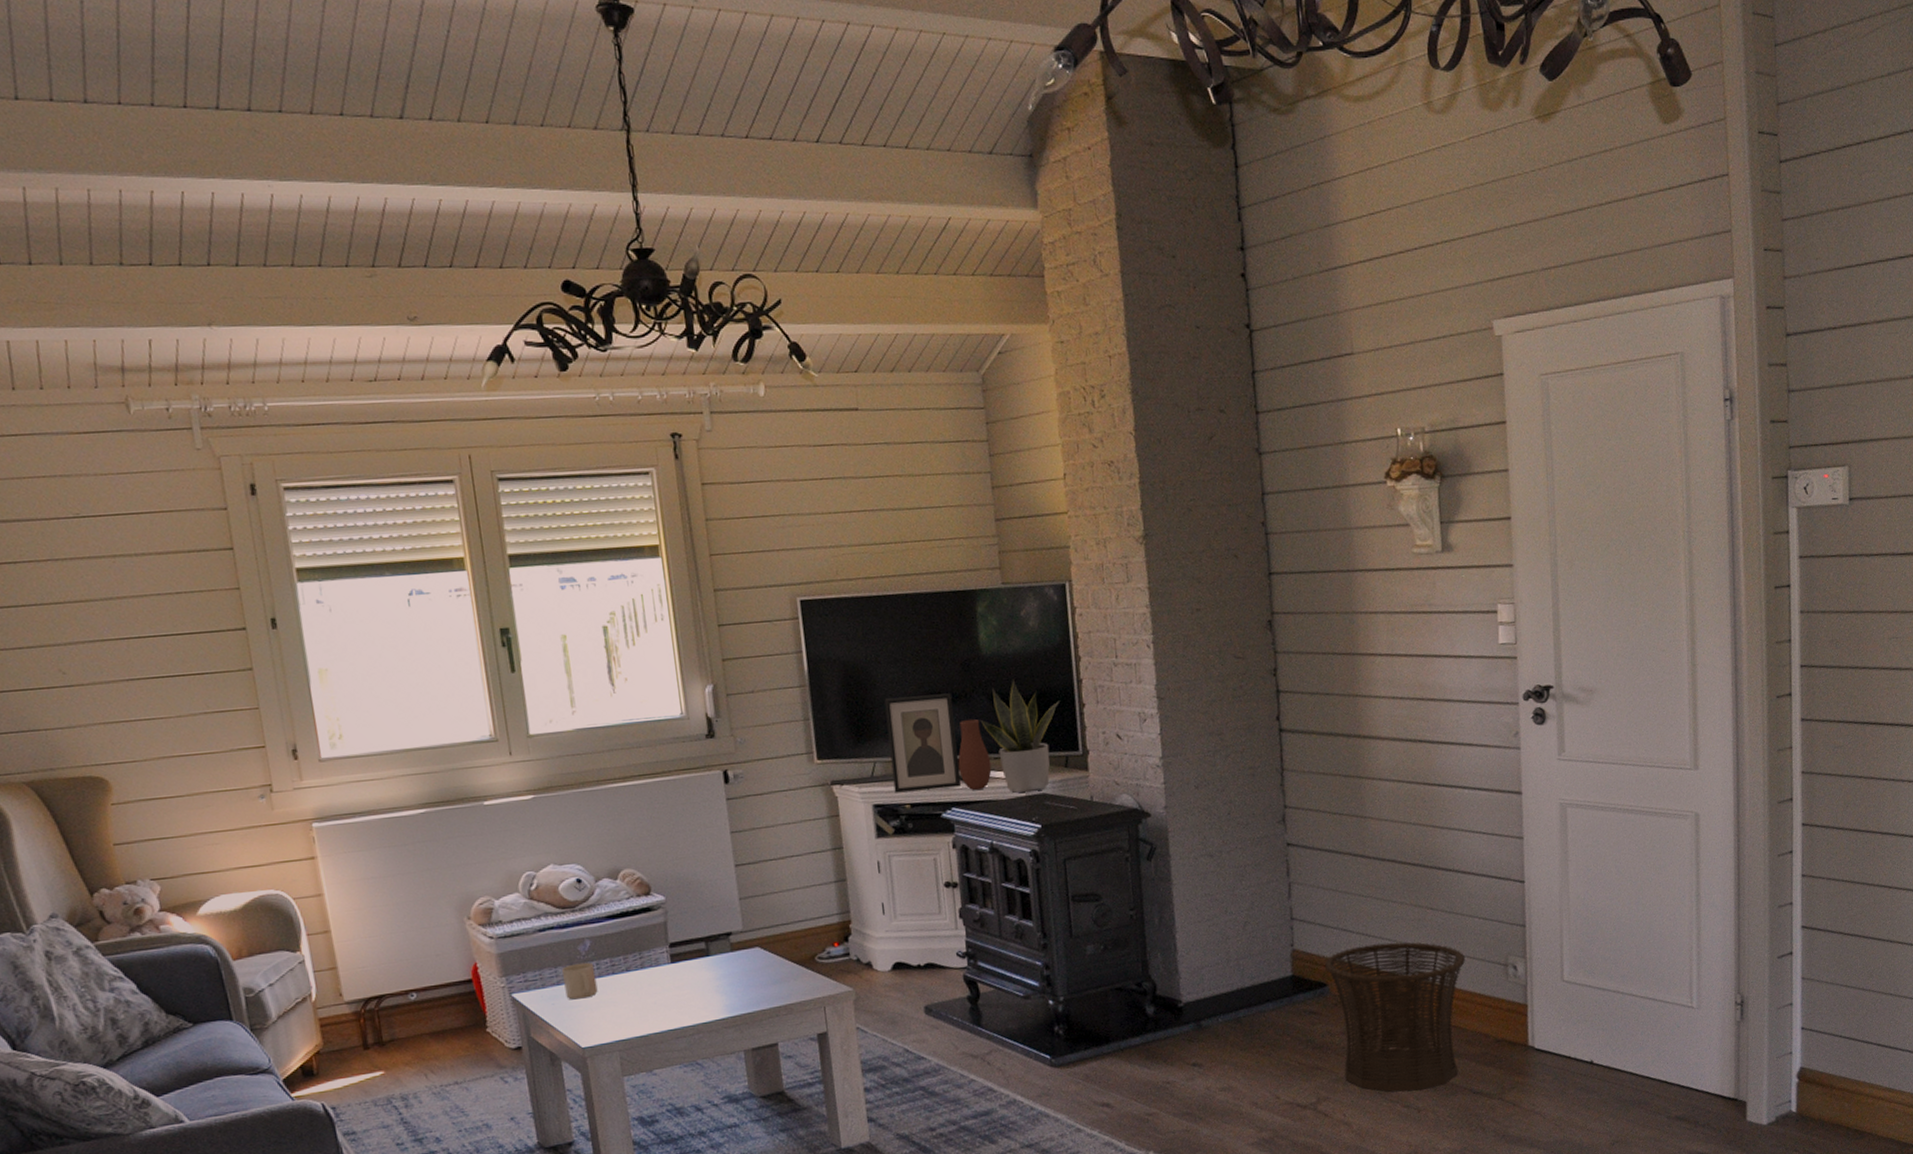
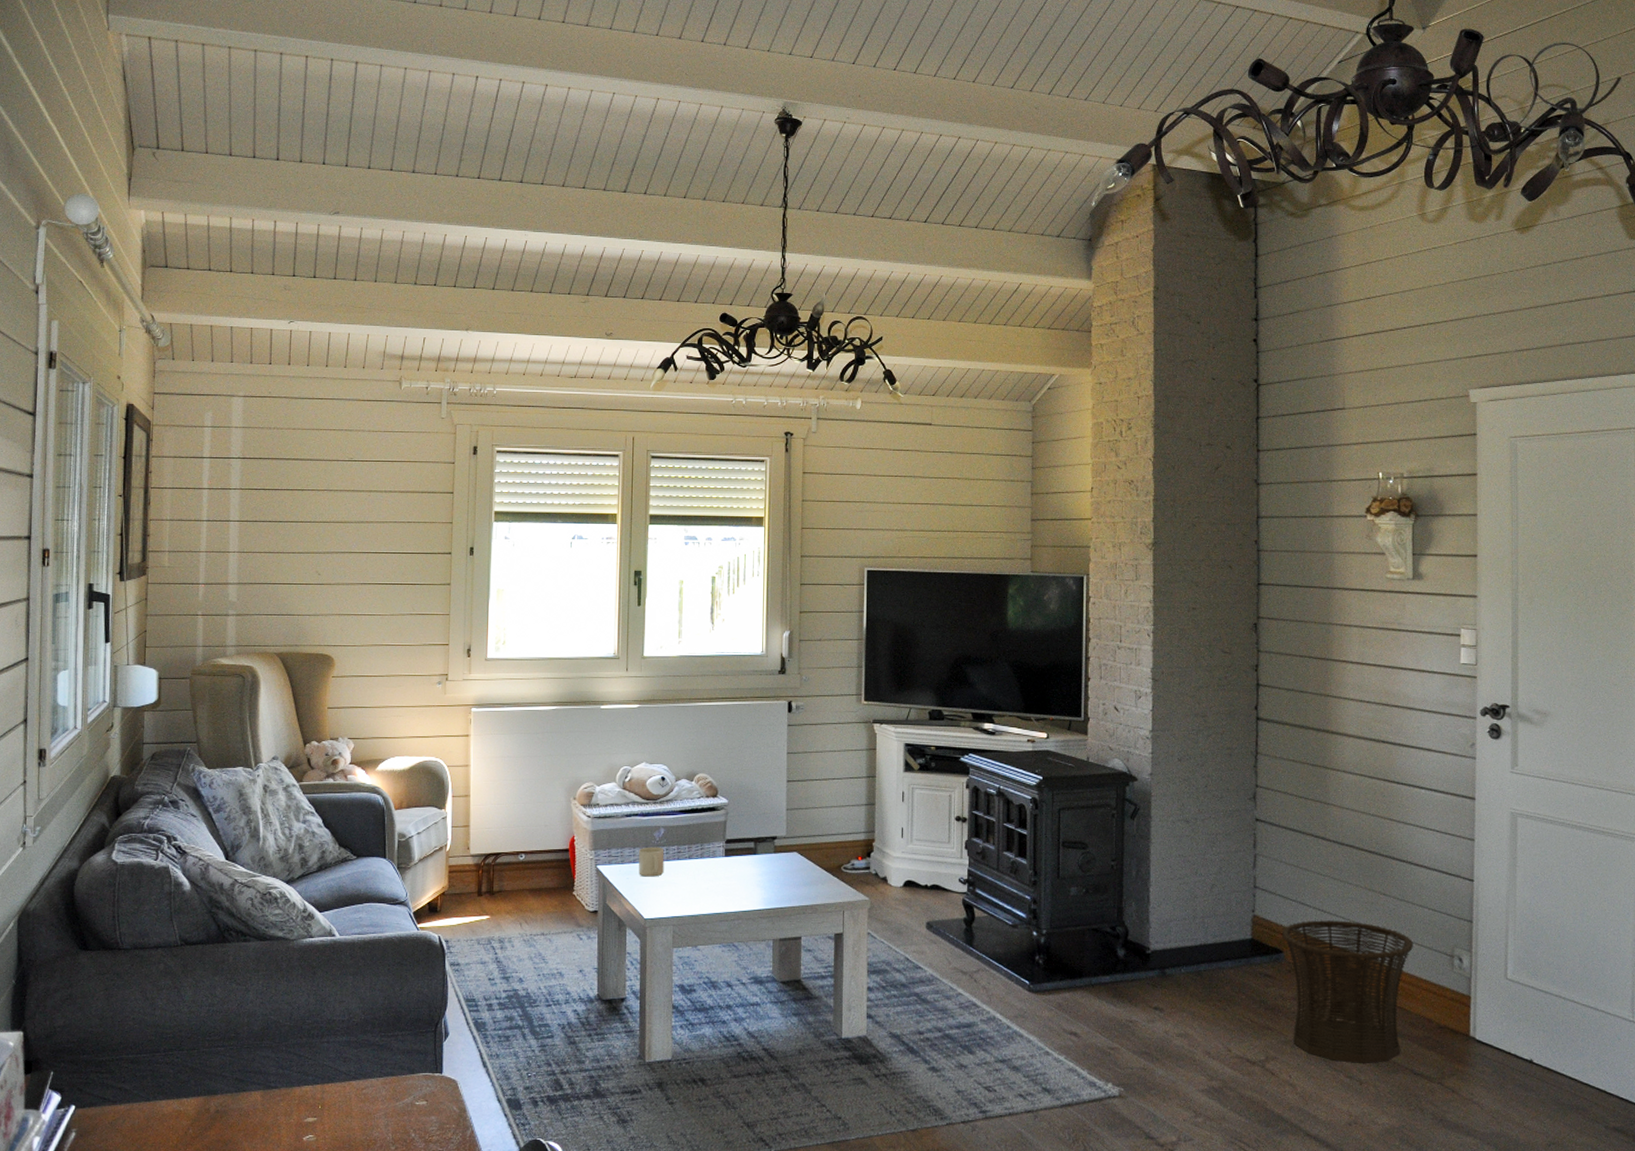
picture frame: present [884,693,962,793] -> none [923,657,980,737]
vase: present [958,718,992,791] -> none [978,680,1006,742]
potted plant: present [980,679,1061,794] -> none [1000,651,1070,748]

